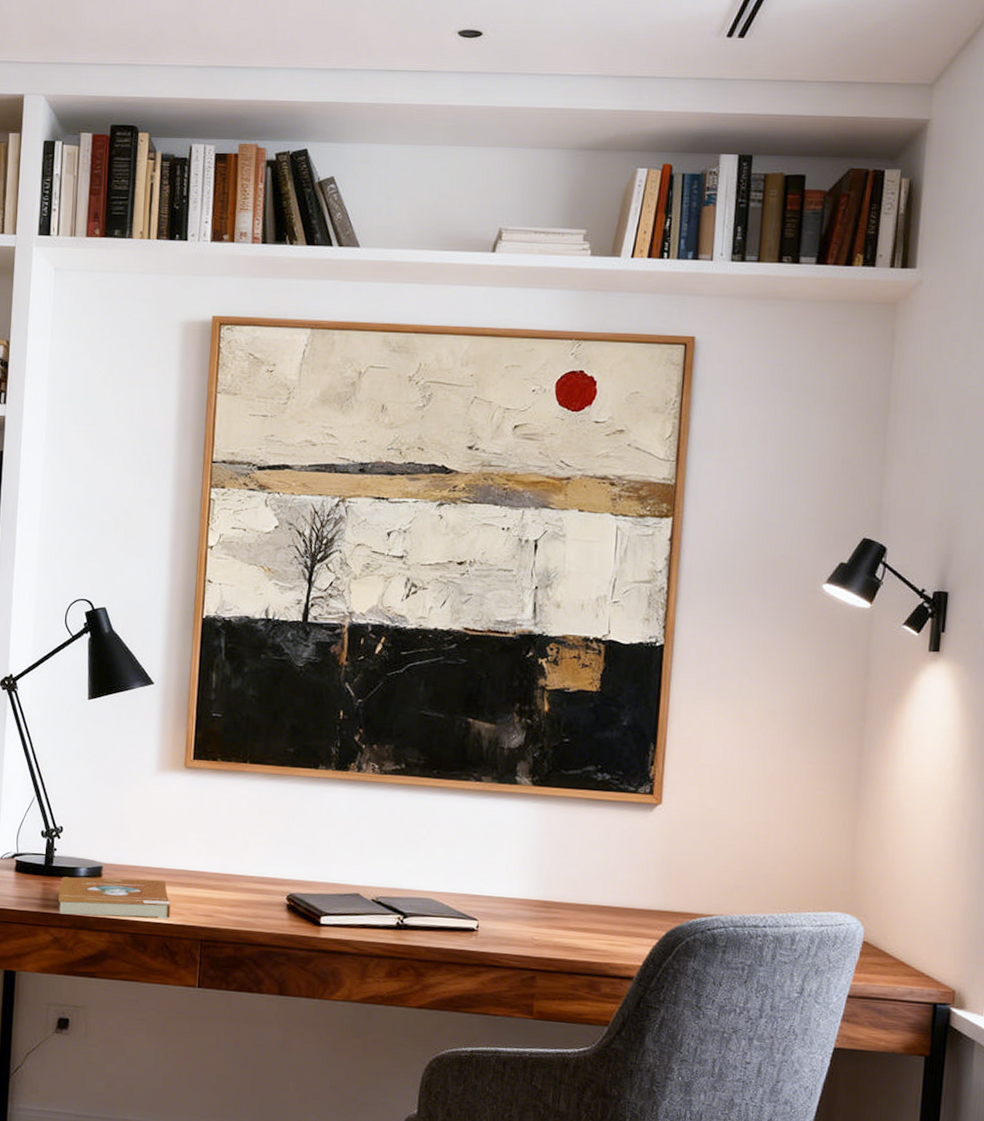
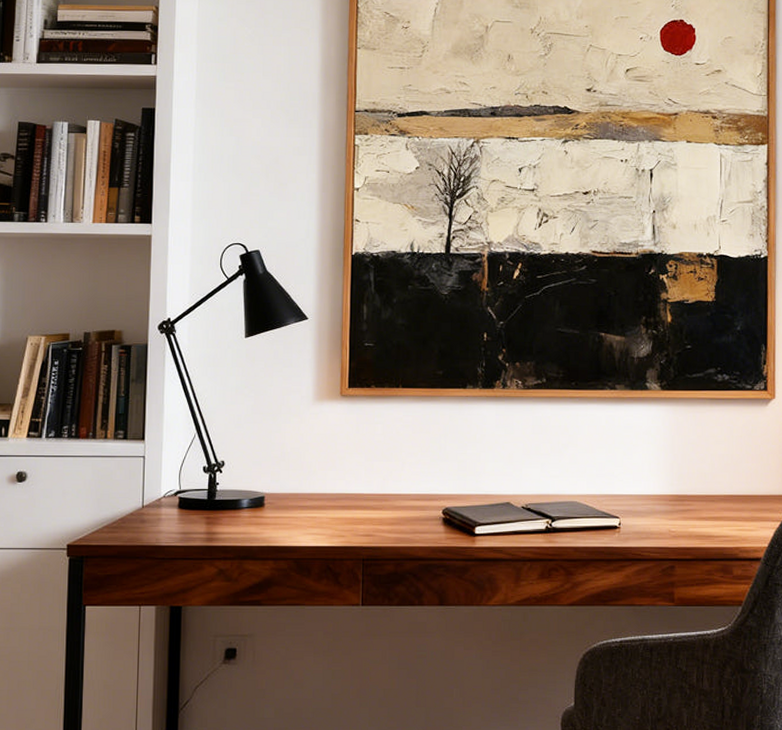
book: present [58,876,171,920] -> none [222,505,333,546]

